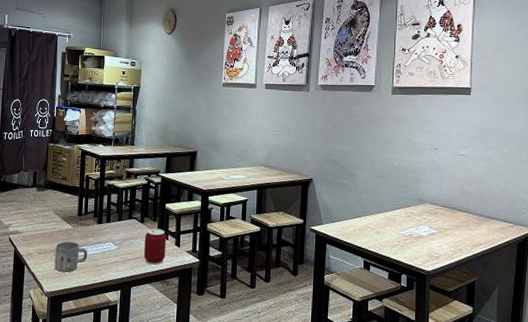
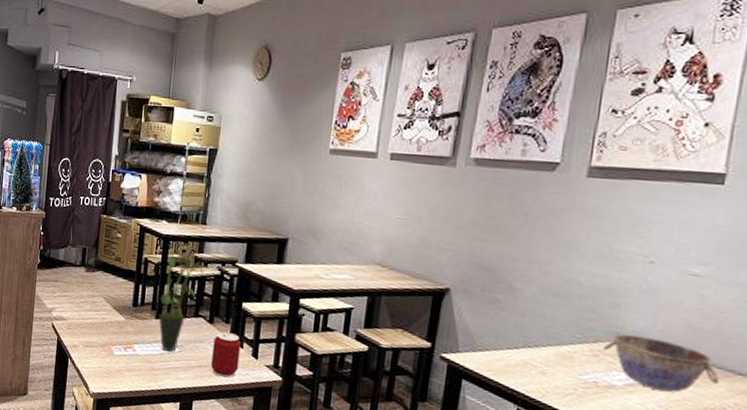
mug: present [54,241,88,272] -> none [102,335,143,373]
potted plant: none [100,168,136,249] -> present [158,252,205,352]
bowl: none [412,200,482,237] -> present [602,334,719,393]

